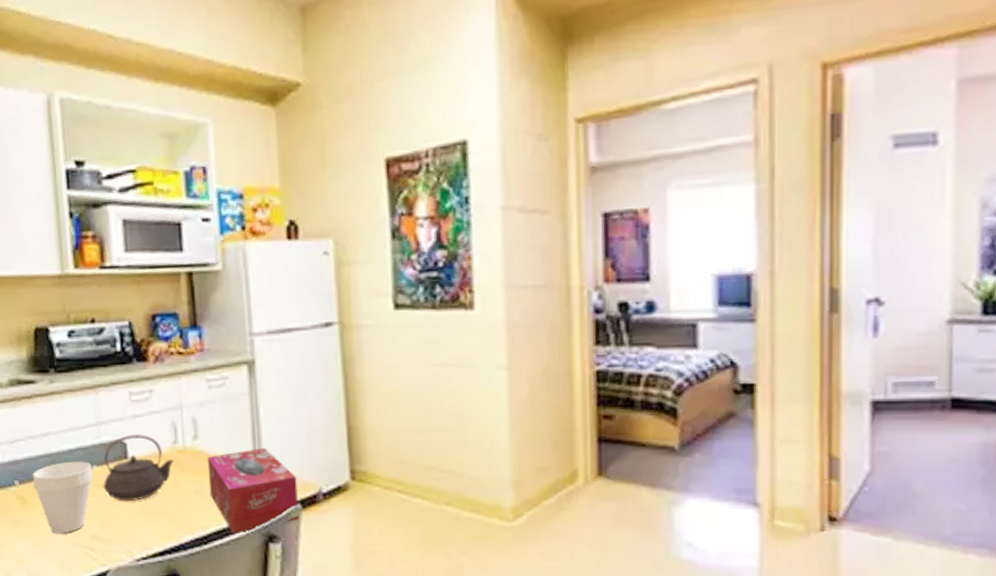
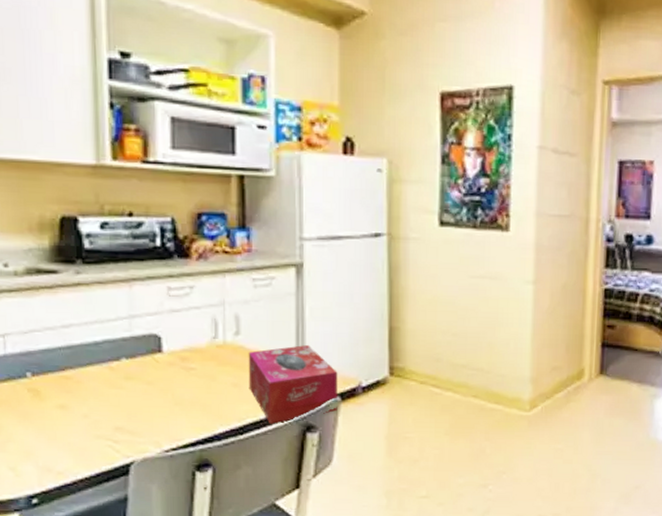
cup: present [32,461,93,534] -> none [48,354,121,427]
teapot: present [103,433,175,502] -> none [132,328,213,394]

